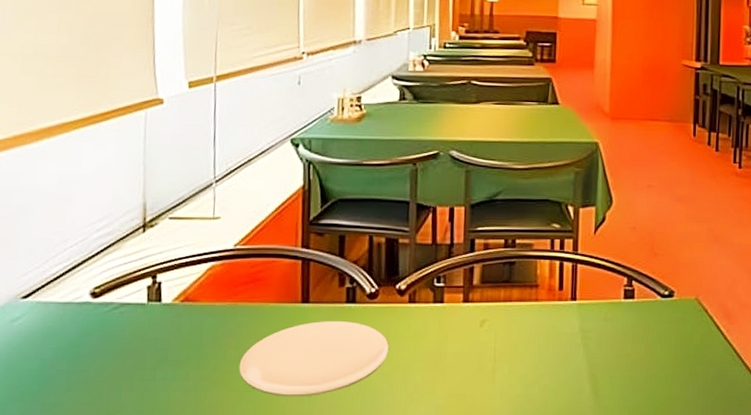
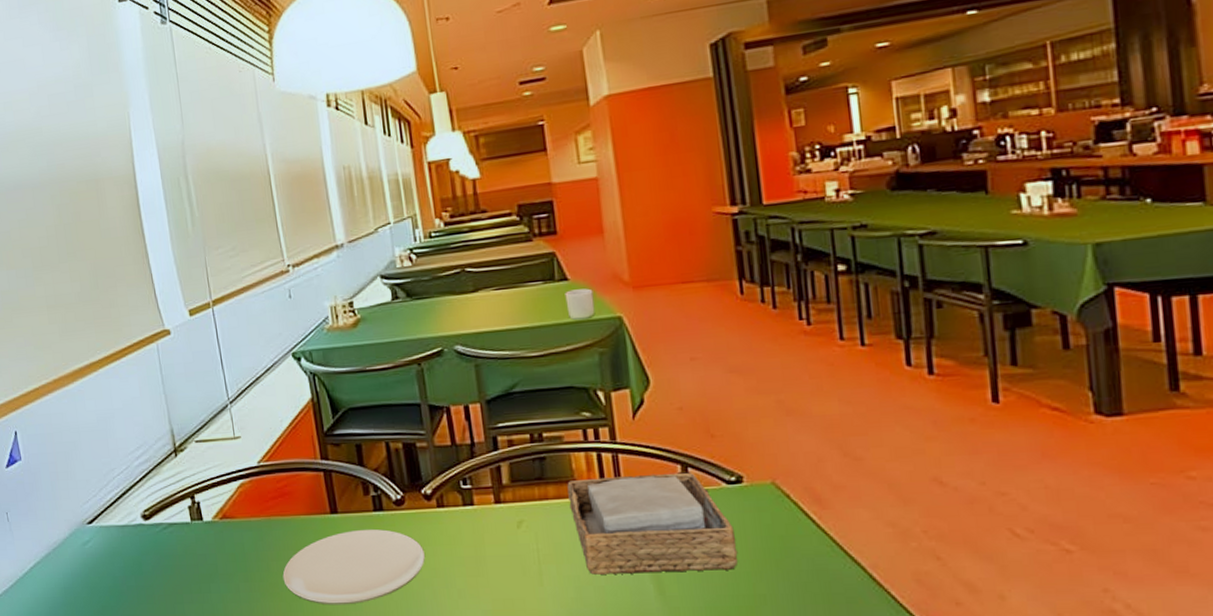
napkin holder: none [529,284,662,374] -> present [567,472,738,575]
mug: none [554,113,578,142] -> present [565,288,595,321]

